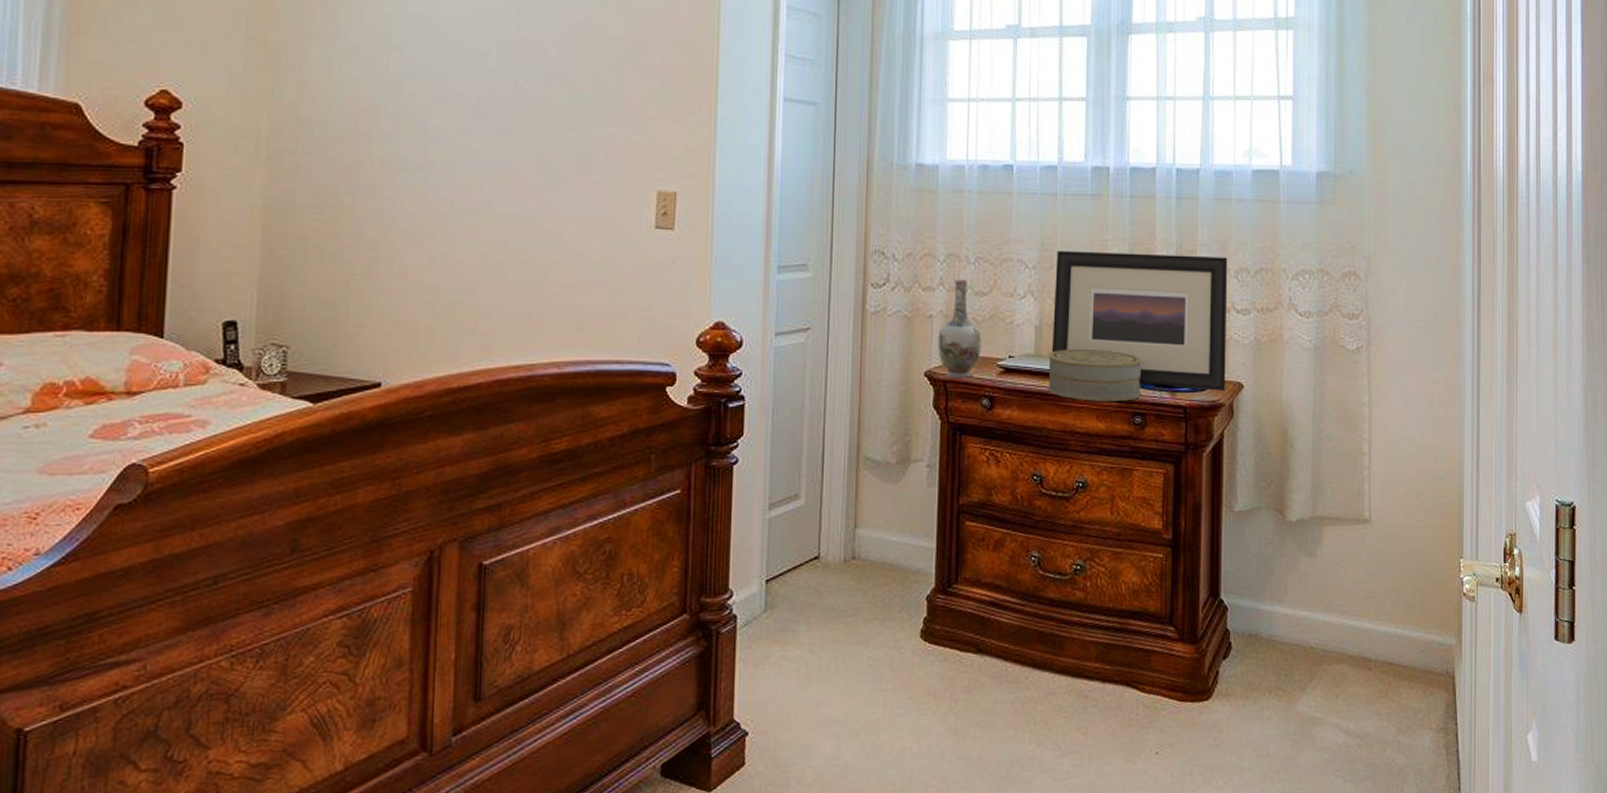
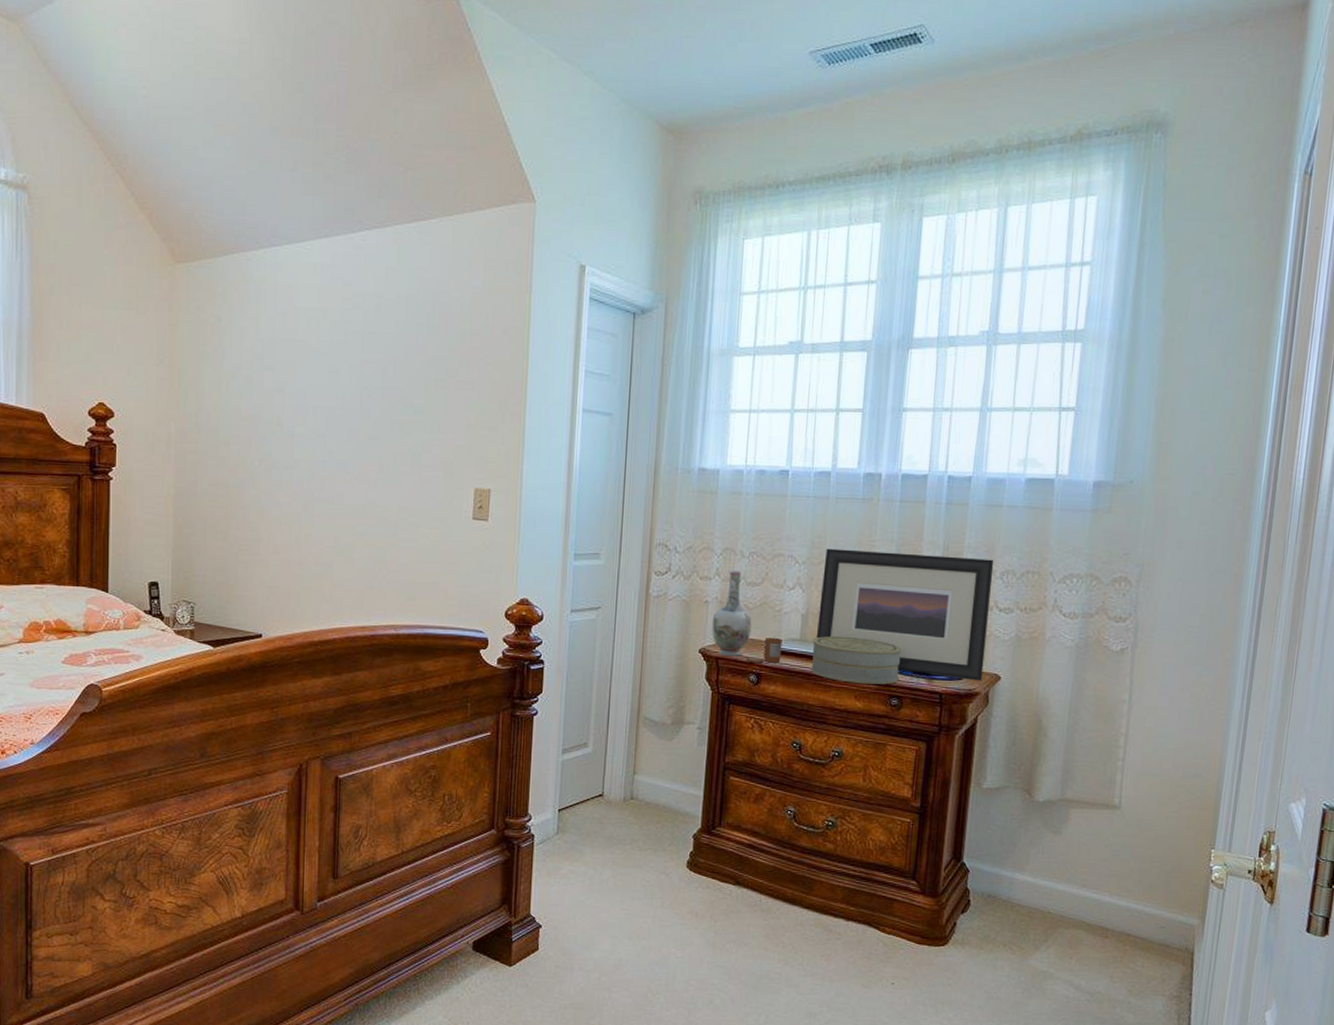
candle: none [976,353,1016,385] -> present [745,637,782,664]

